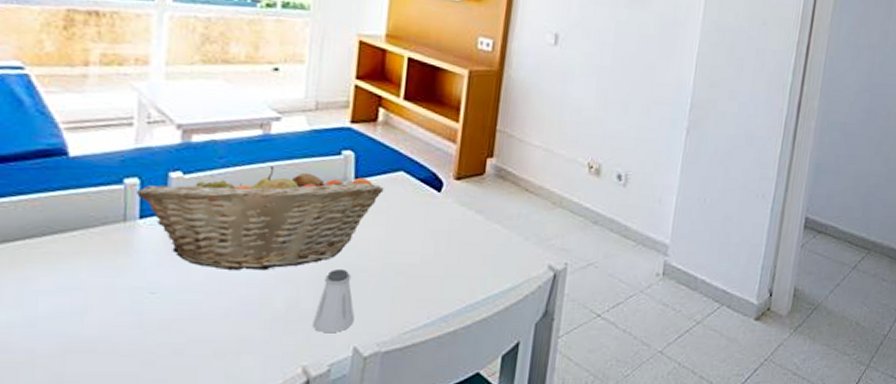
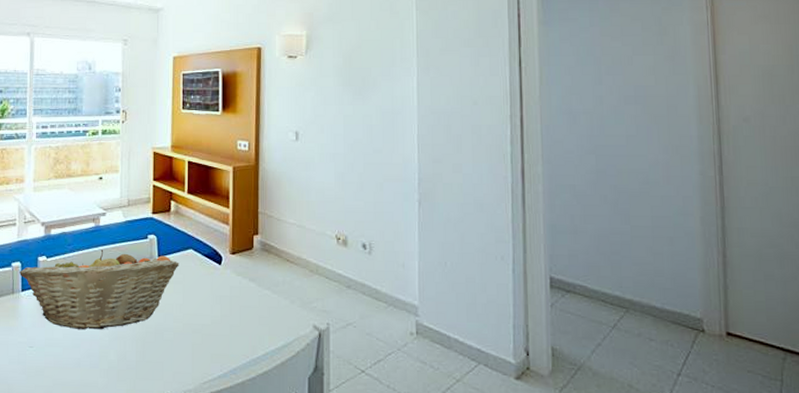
saltshaker: present [312,268,355,333] -> none [137,328,166,382]

